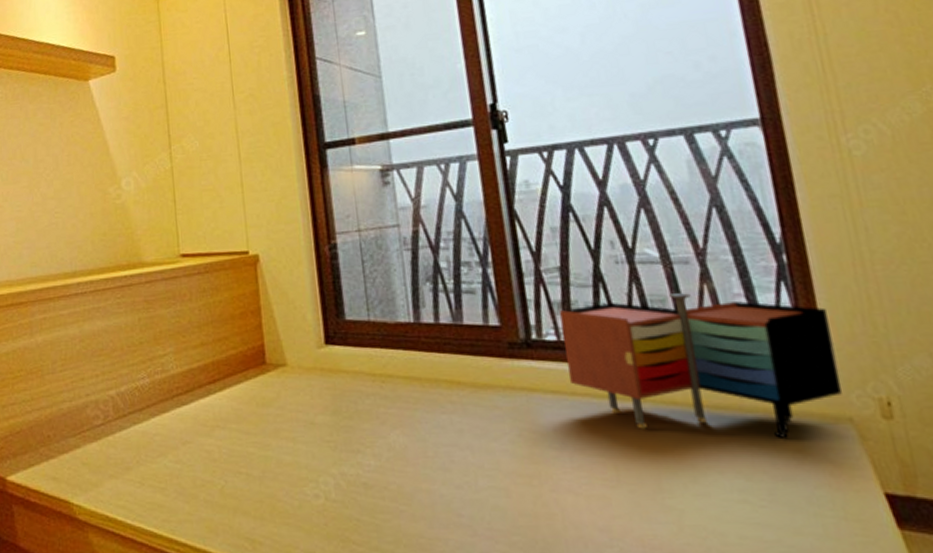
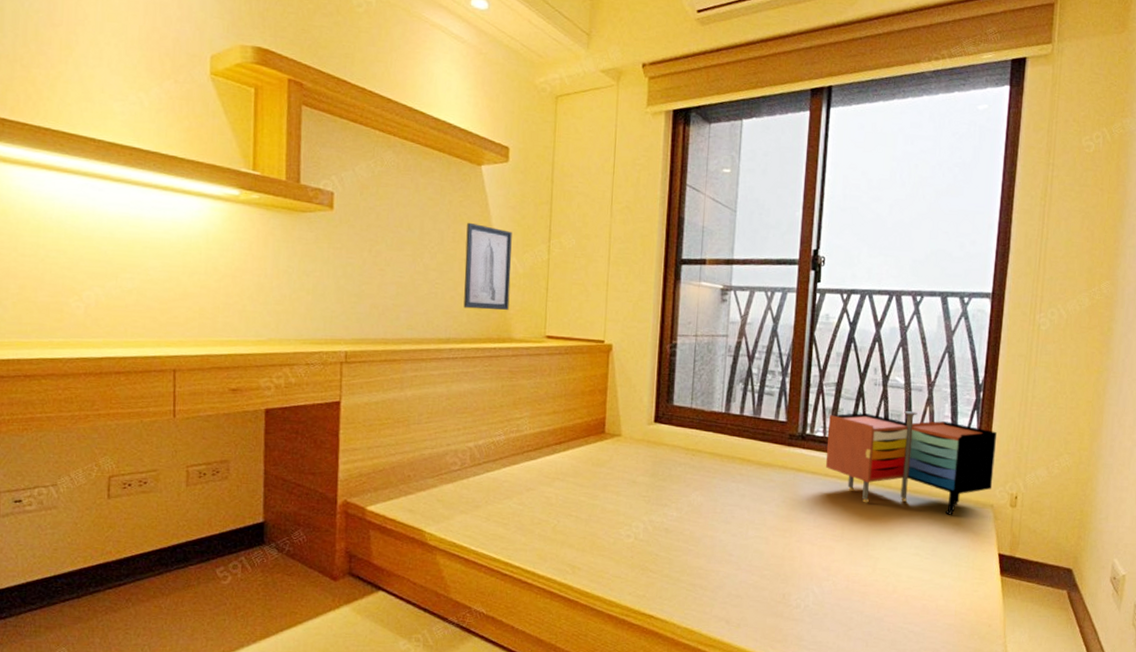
wall art: none [81,141,136,236] -> present [463,222,512,311]

